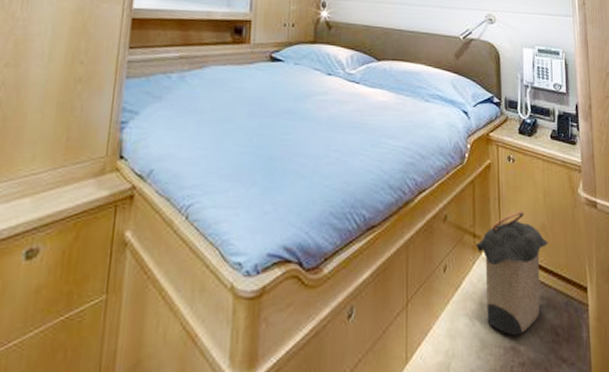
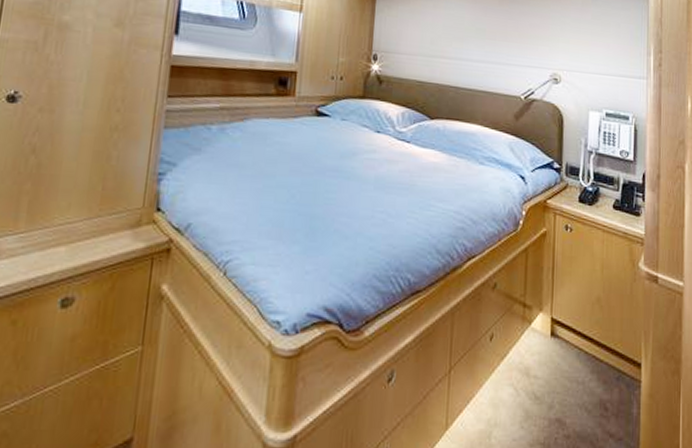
laundry hamper: present [476,210,549,336] -> none [525,282,603,408]

